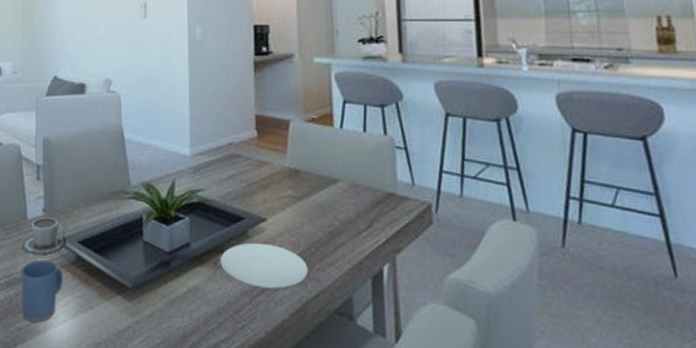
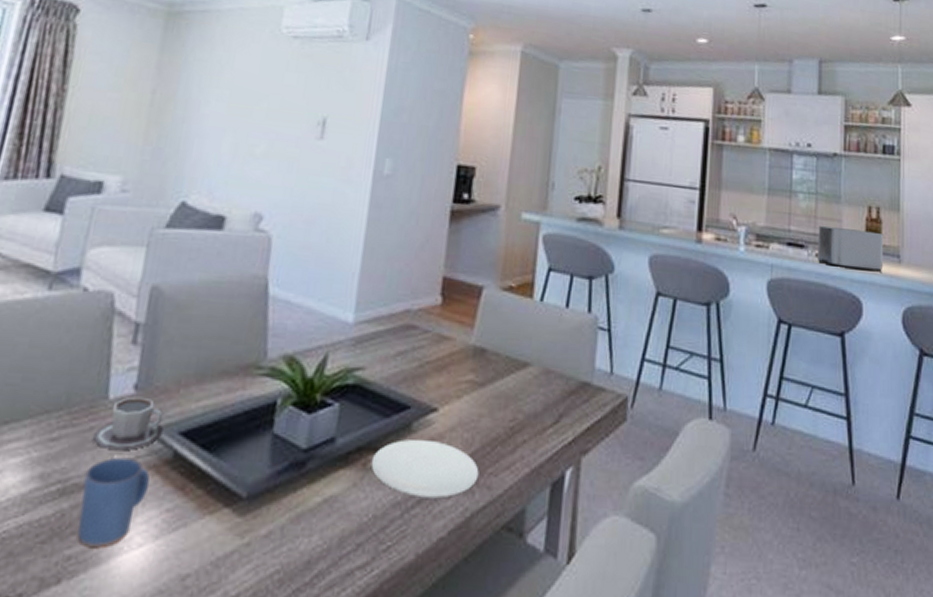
toaster: none [603,39,683,77] -> present [818,226,884,272]

